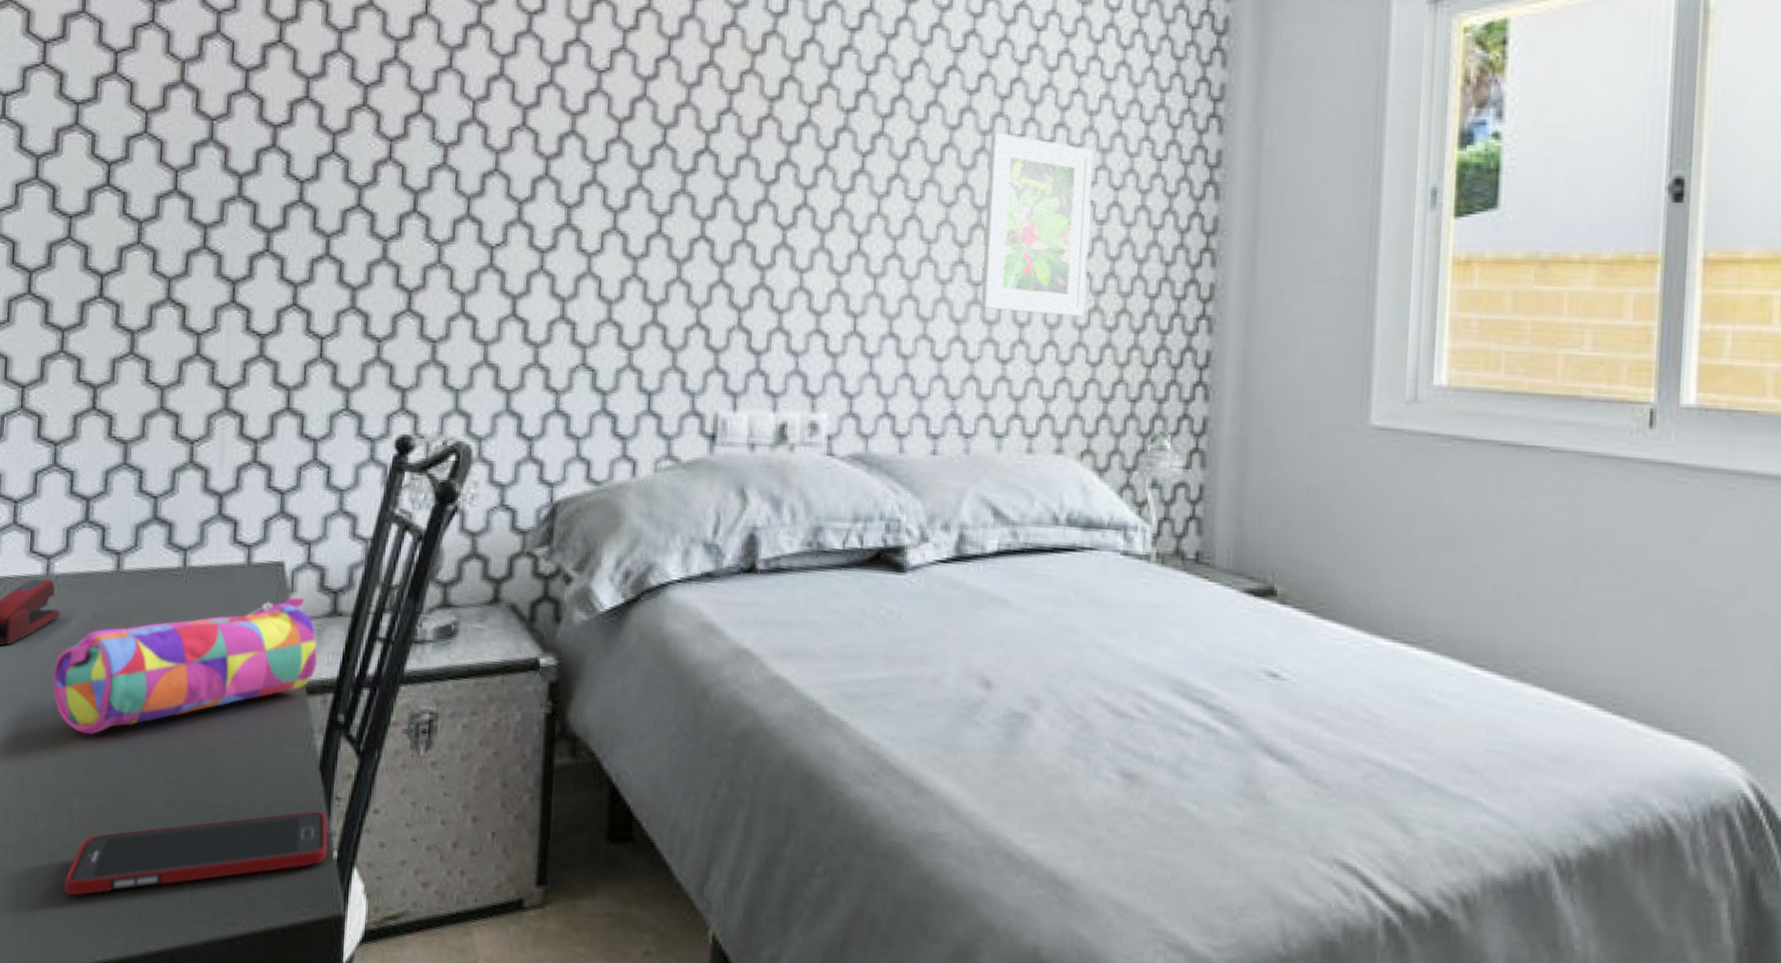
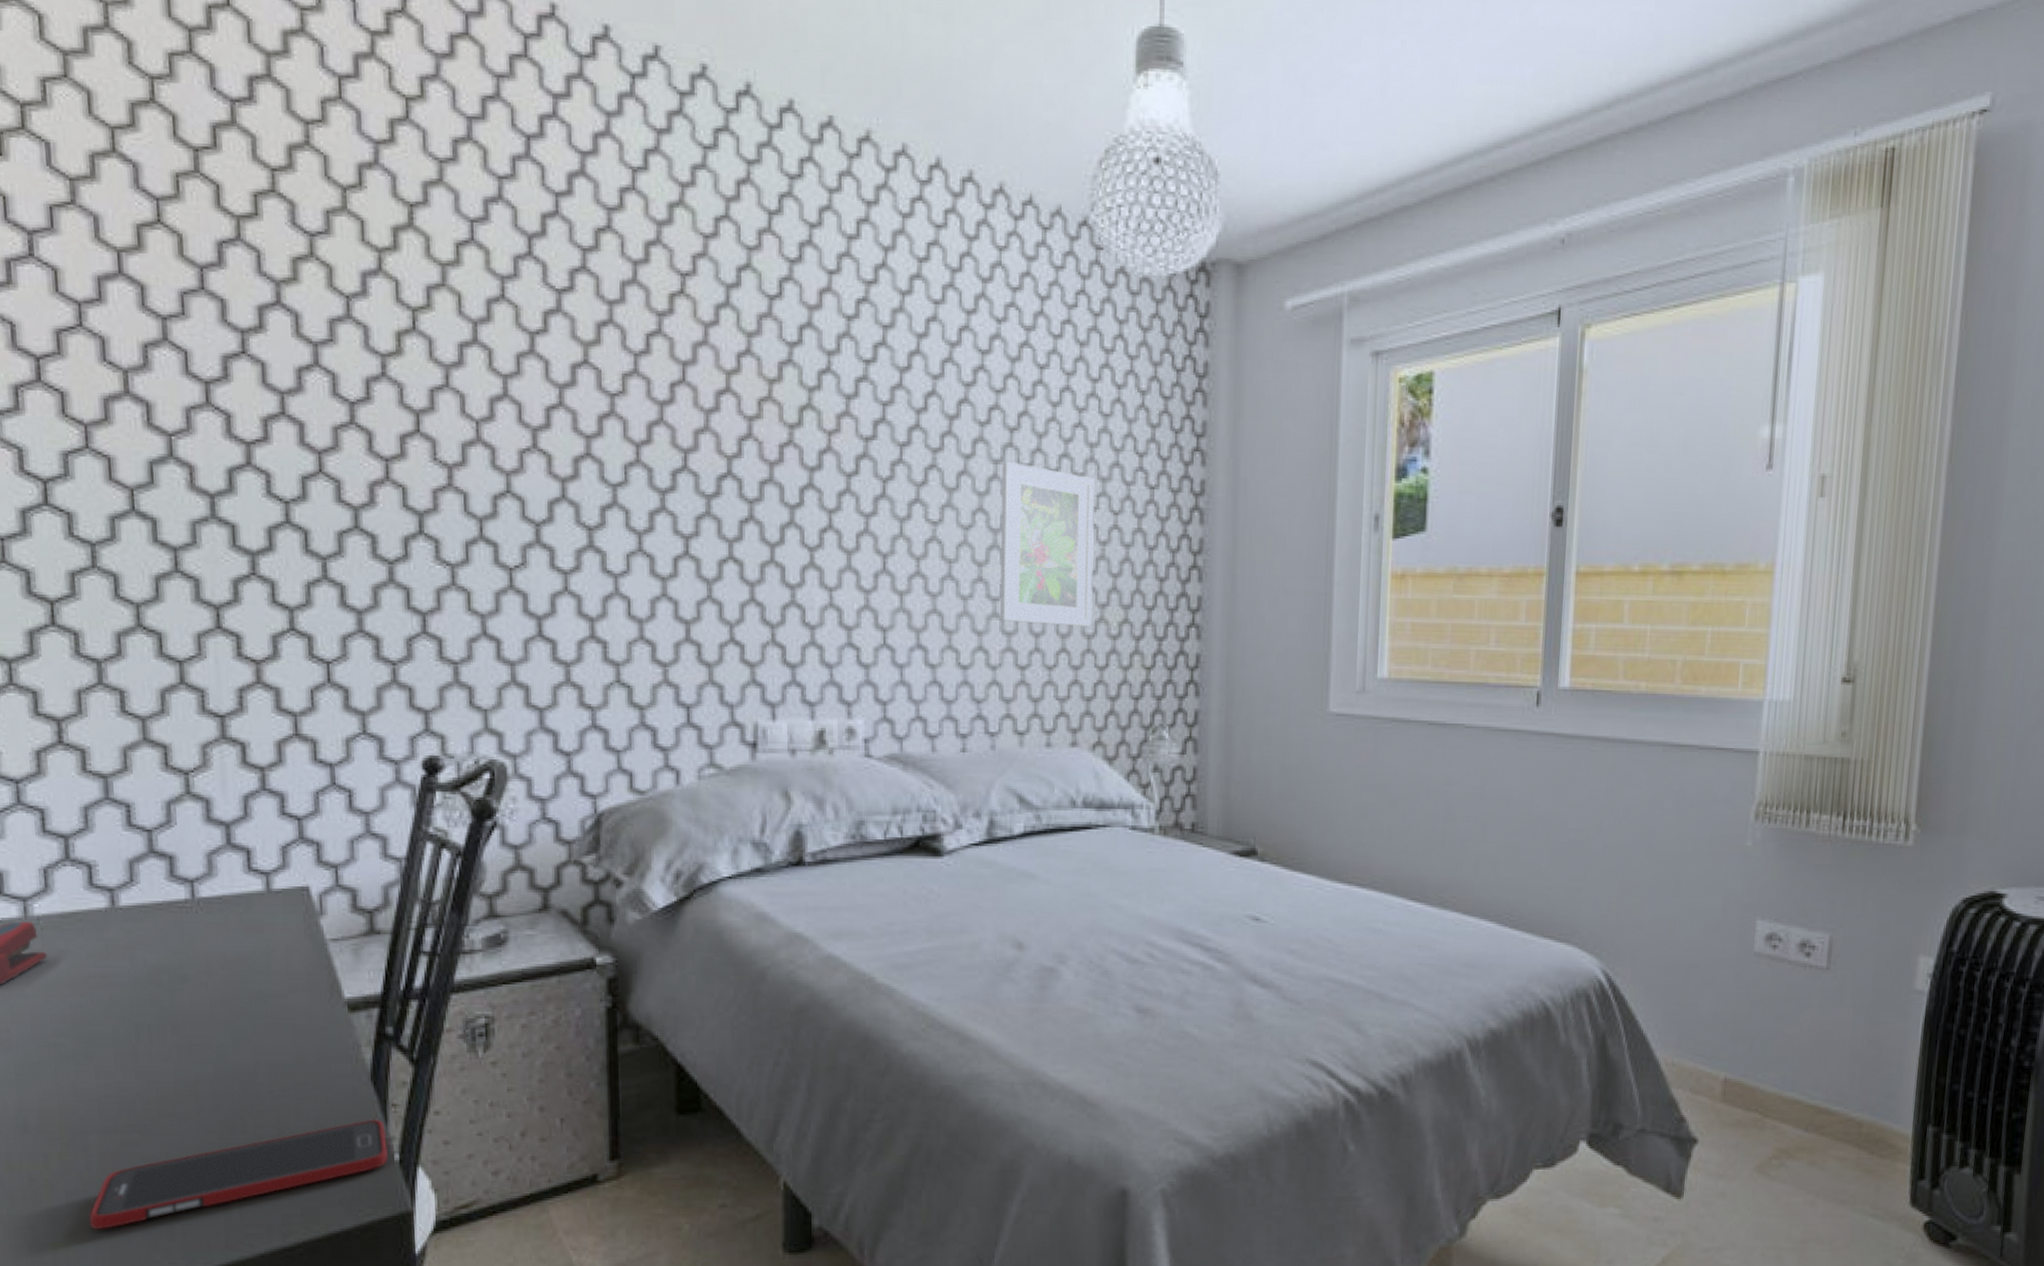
pencil case: present [53,597,318,736] -> none [46,919,358,1073]

